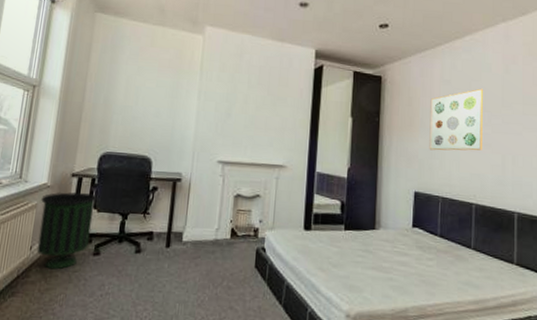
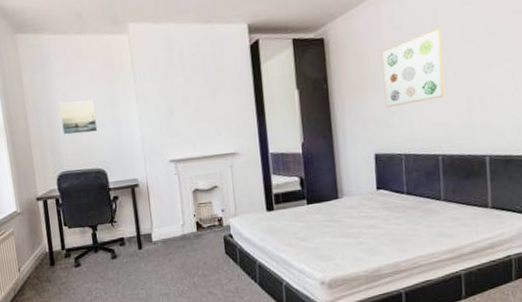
trash can: present [36,192,97,270] -> none [15,213,69,285]
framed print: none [118,82,157,119] -> present [59,99,98,135]

